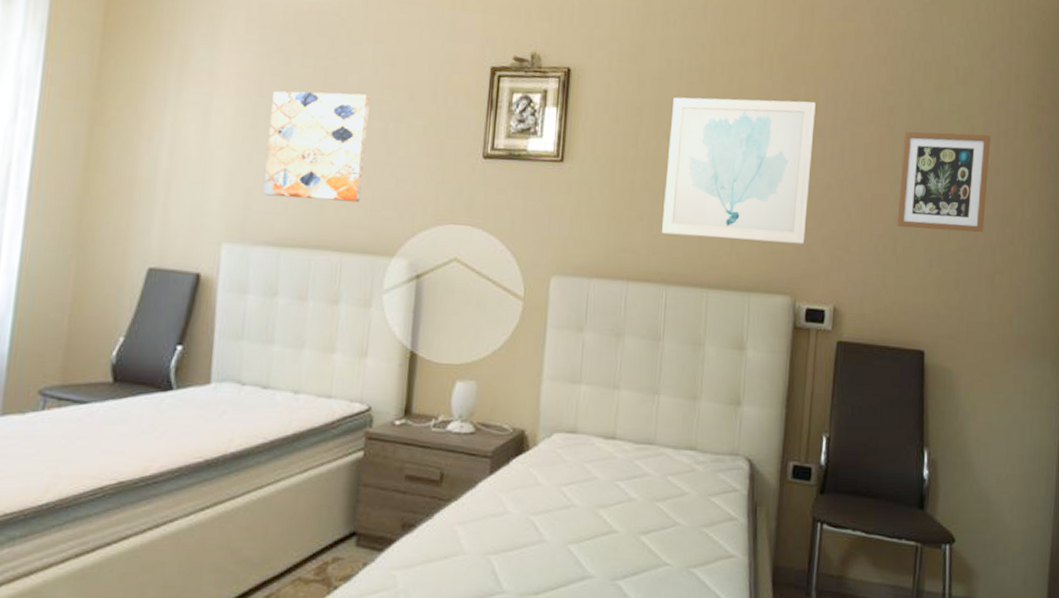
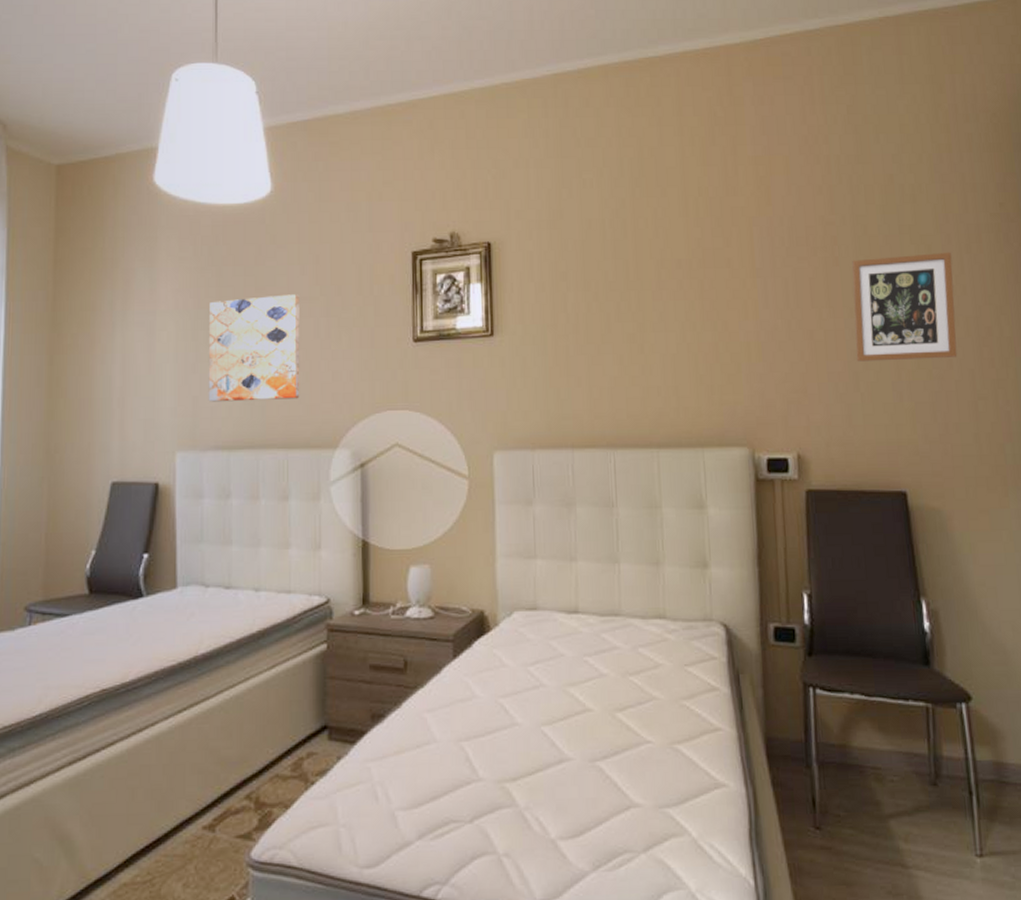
wall art: present [662,97,816,245] -> none [598,242,756,396]

